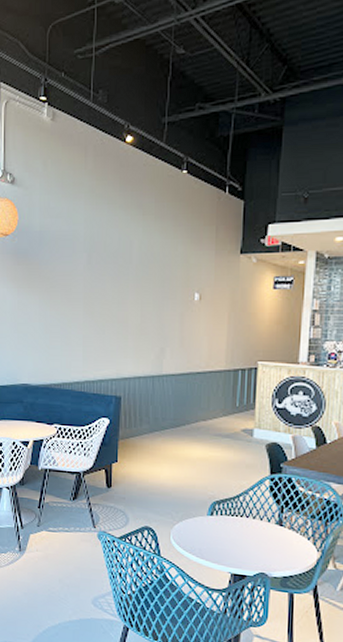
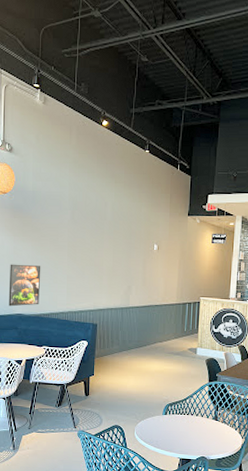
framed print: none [12,322,51,375] -> present [8,264,41,307]

